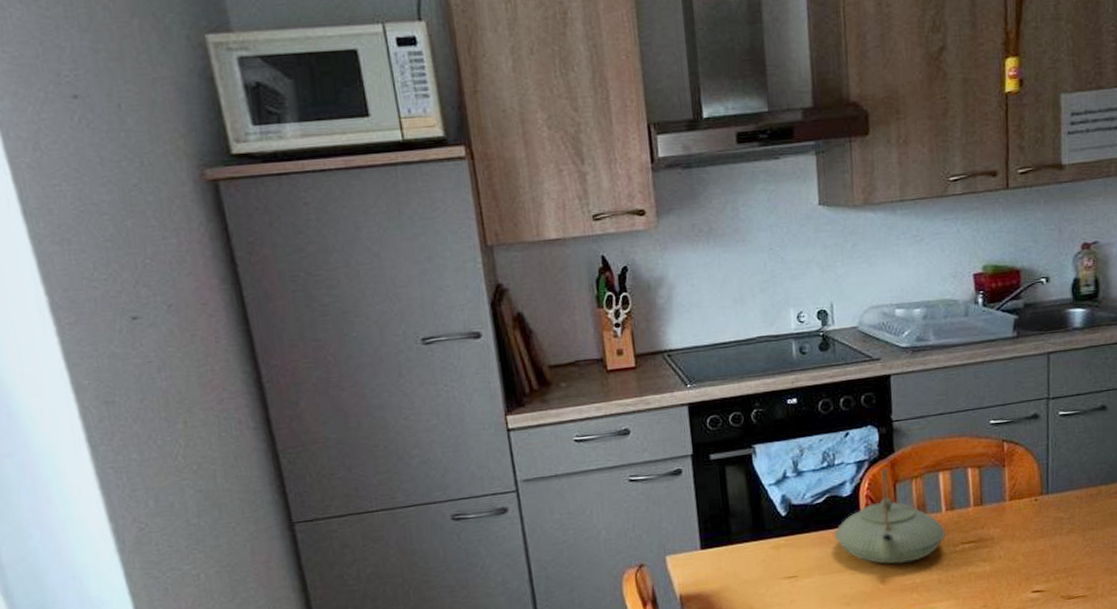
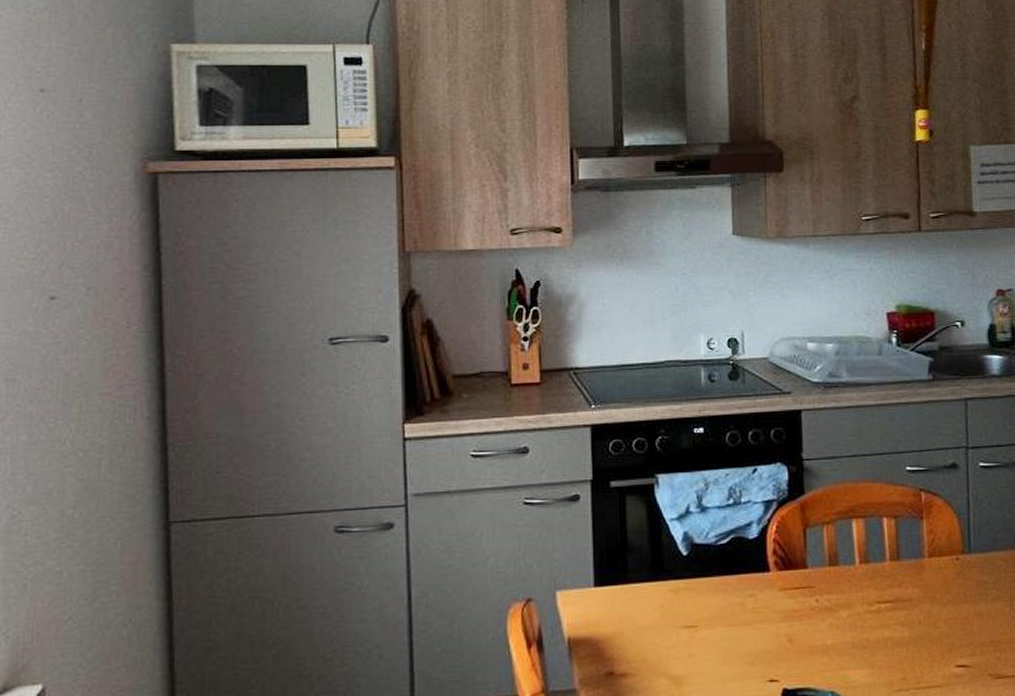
teapot: present [834,468,947,564] -> none [738,510,861,621]

